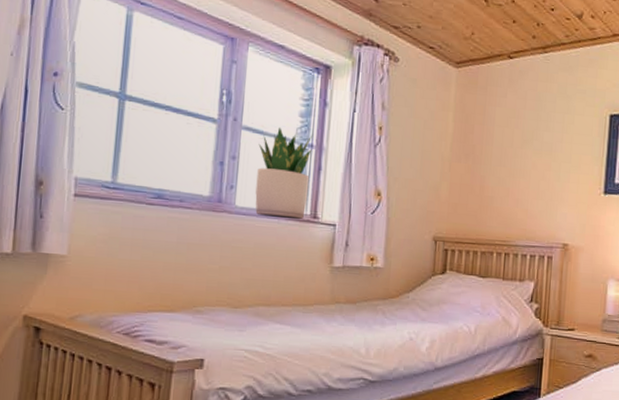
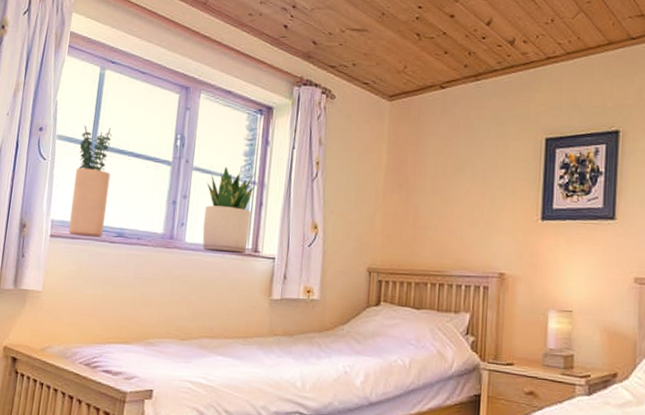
vase: none [96,73,145,199] -> present [68,125,112,238]

